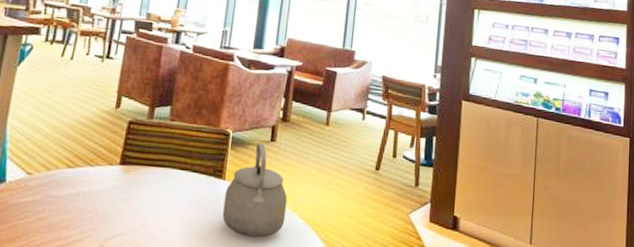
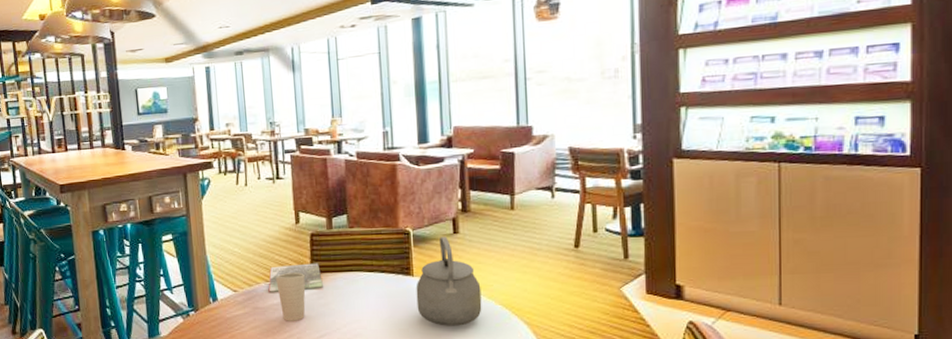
magazine: none [68,151,131,182] -> present [268,263,323,292]
cup: none [77,160,112,216] -> present [276,272,306,321]

